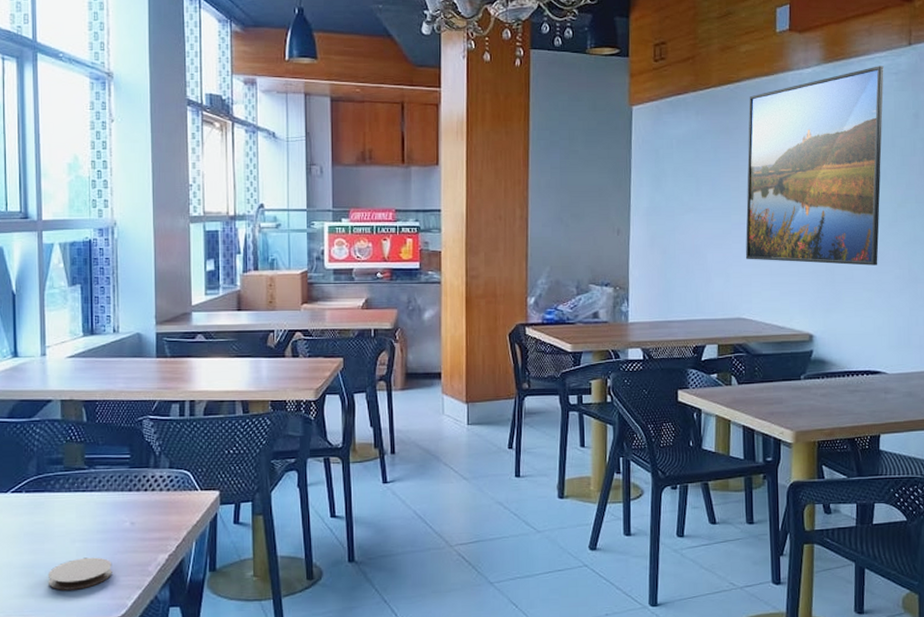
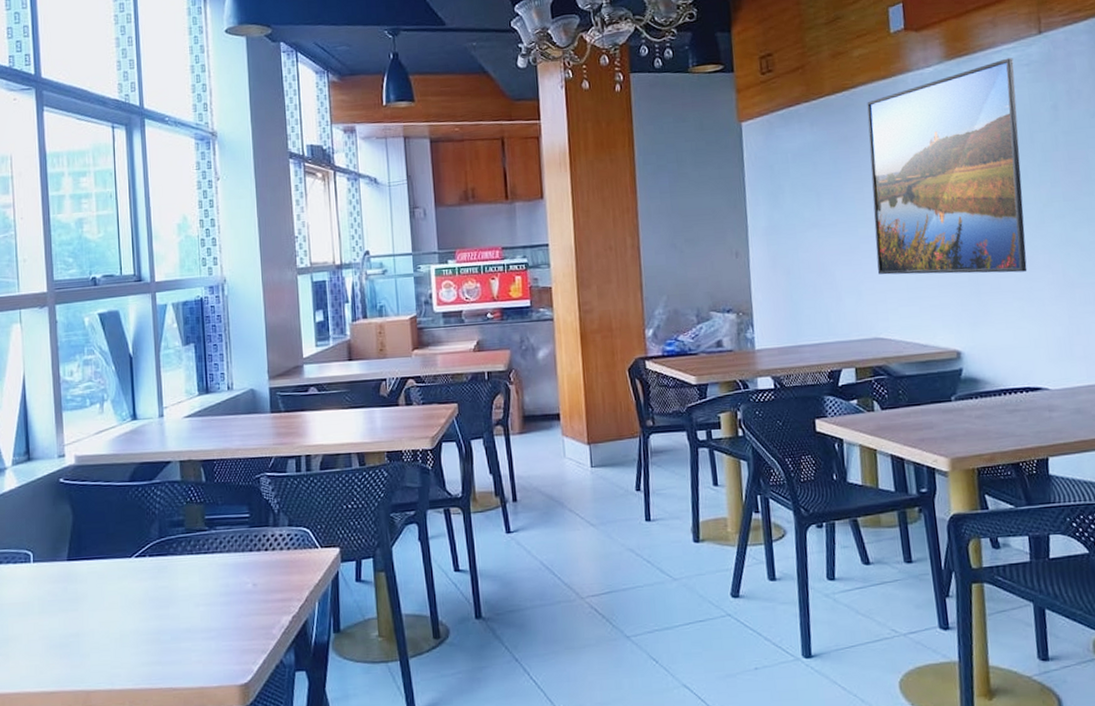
coaster: present [47,557,112,590] -> none [173,621,237,657]

